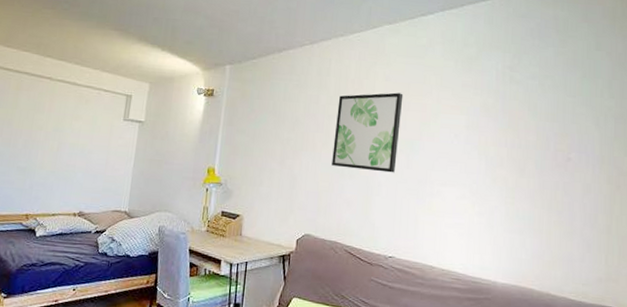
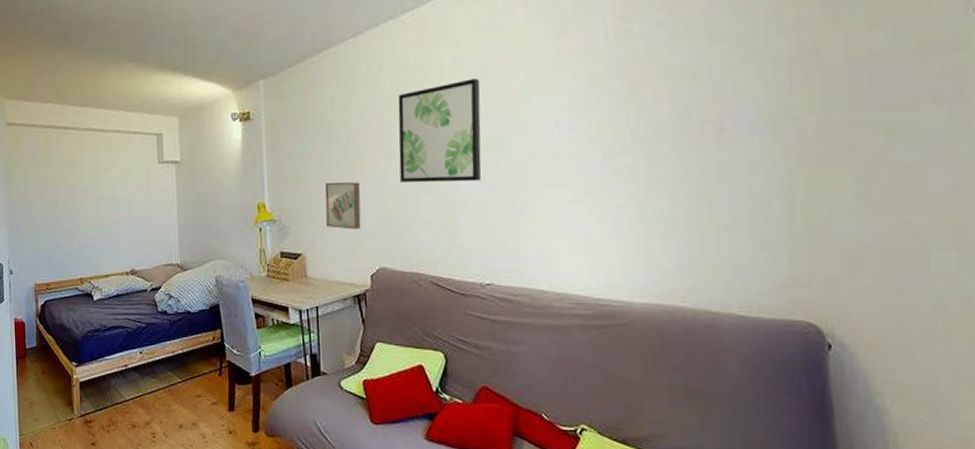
wall art: none [265,157,299,200] -> present [325,182,361,229]

